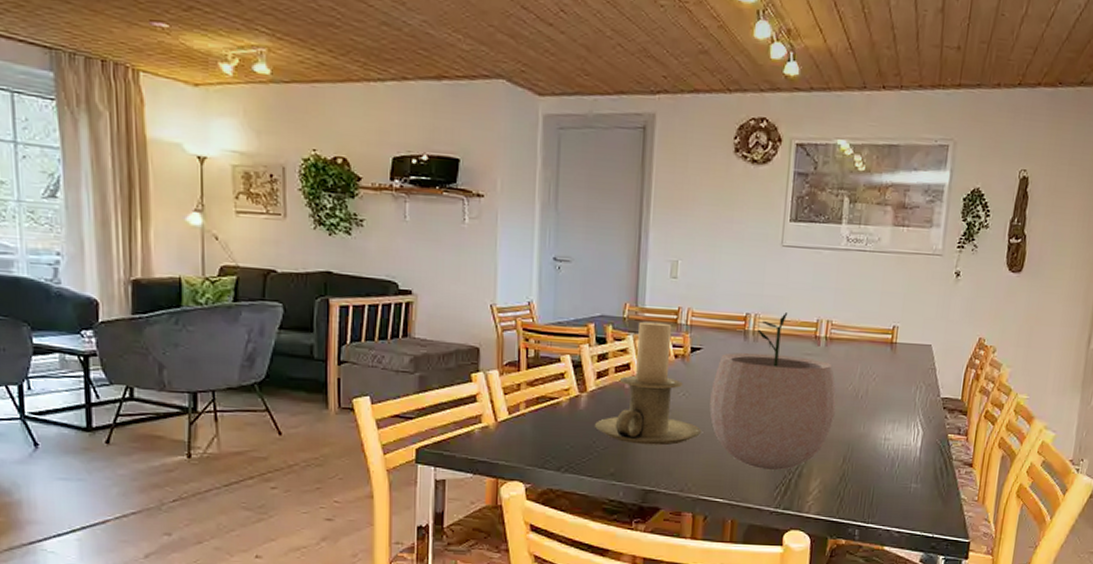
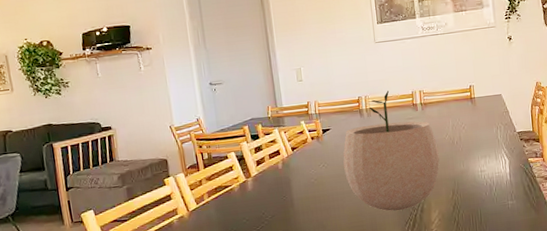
candle holder: present [595,321,702,446] -> none [262,115,342,210]

